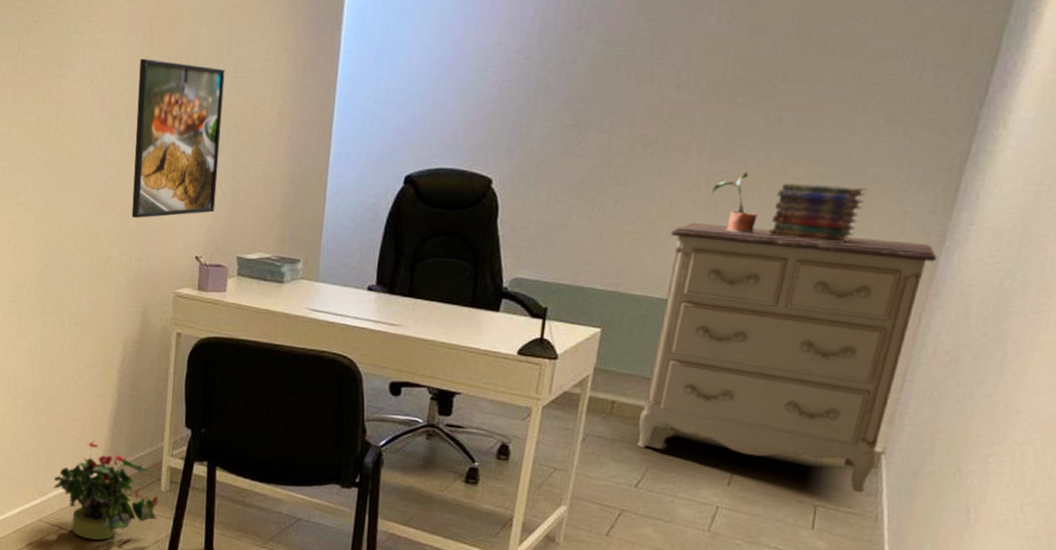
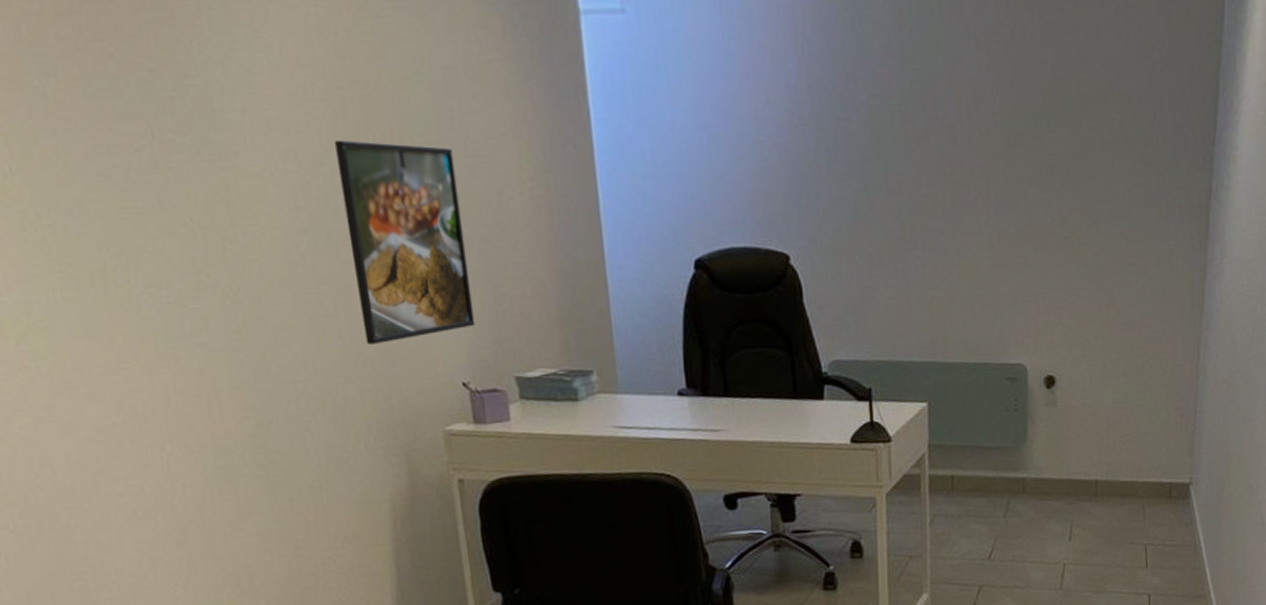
dresser: present [637,222,937,493] -> none [974,279,1203,525]
potted plant: present [711,172,758,234] -> none [1004,224,1051,288]
book stack: present [769,181,867,243] -> none [1062,230,1136,288]

